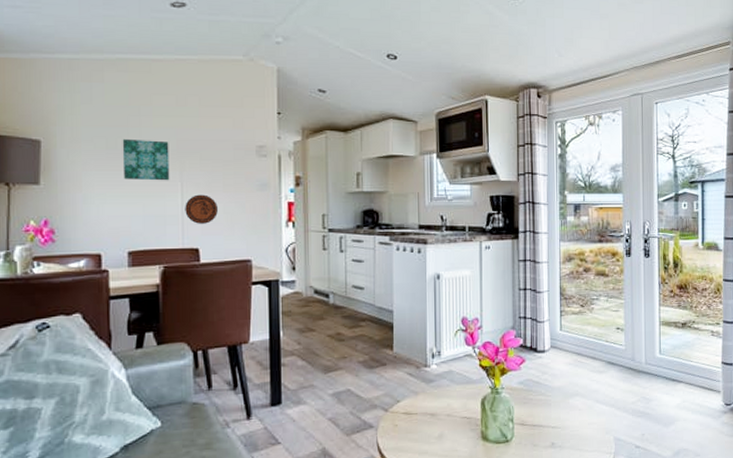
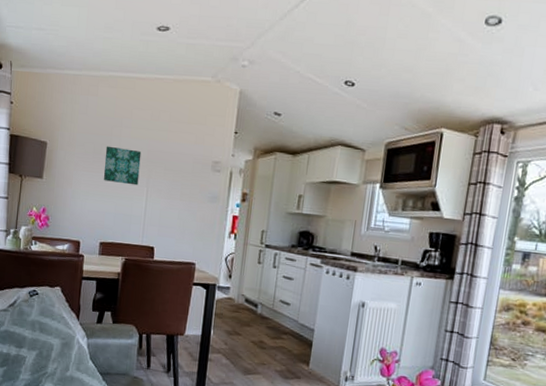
decorative plate: present [185,194,218,224] -> none [147,200,174,227]

